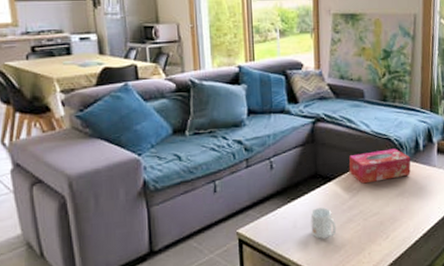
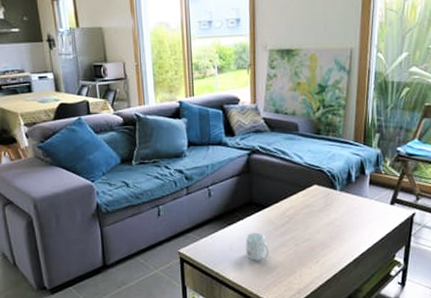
tissue box: present [349,148,411,184] -> none [282,180,343,212]

